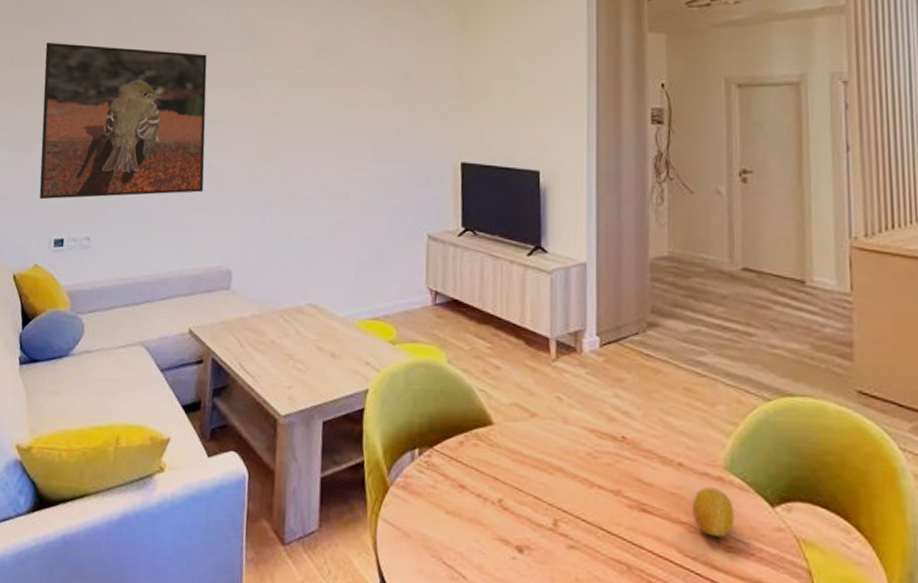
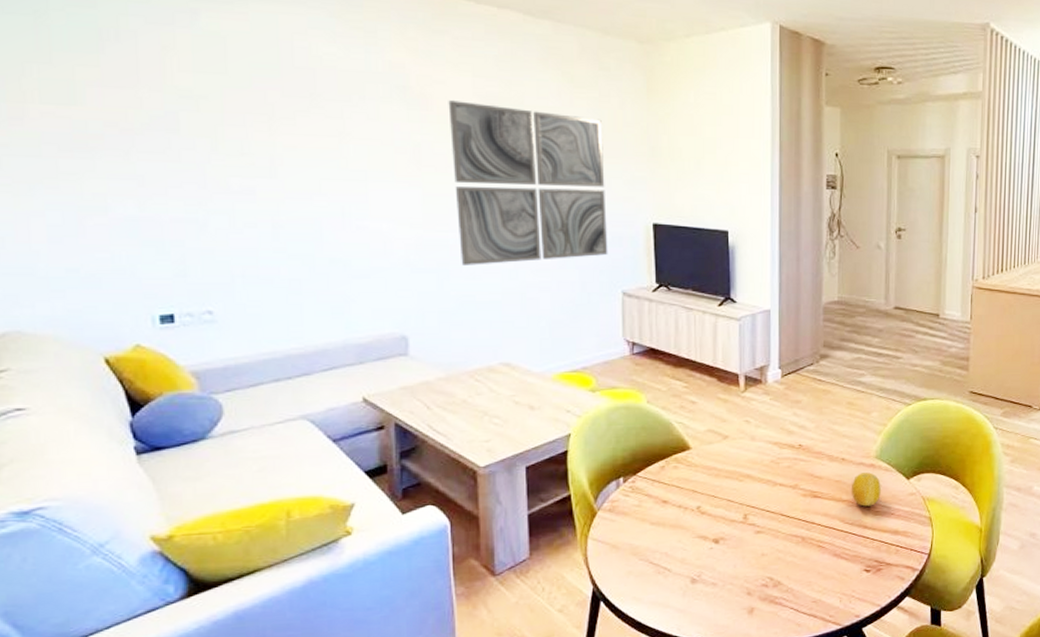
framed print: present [39,42,207,200] -> none [95,74,361,271]
wall art: none [282,48,417,203] -> present [448,100,608,265]

